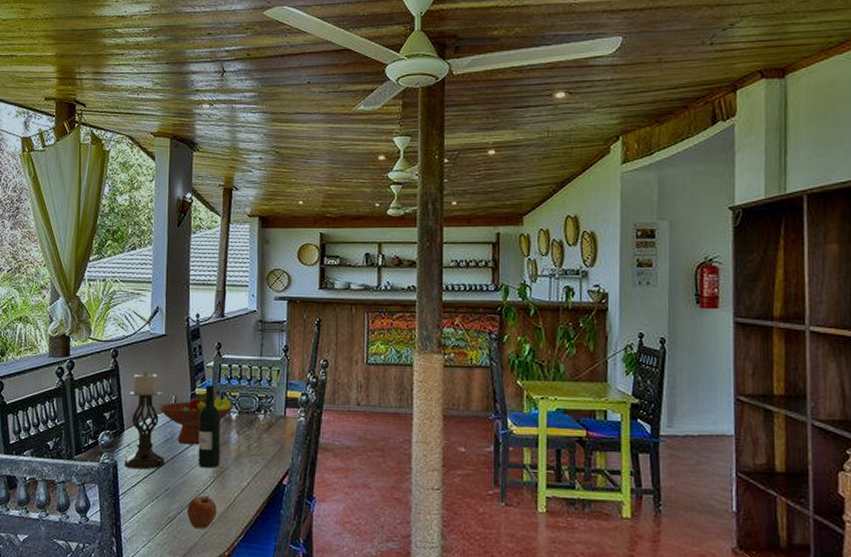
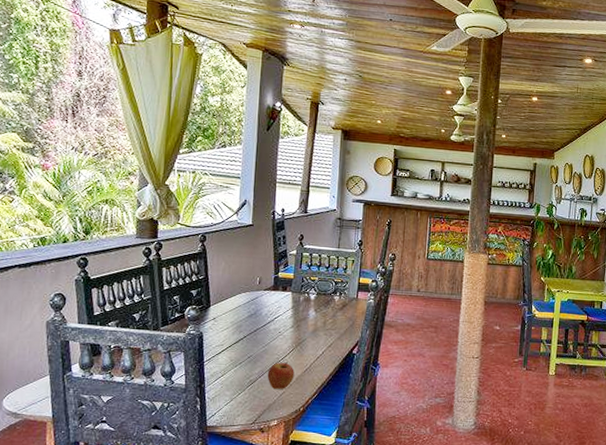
candle holder: present [124,371,166,470] -> none [210,255,249,340]
fruit bowl: present [158,391,235,445] -> none [243,275,314,320]
wine bottle: present [198,385,221,469] -> none [278,270,301,340]

